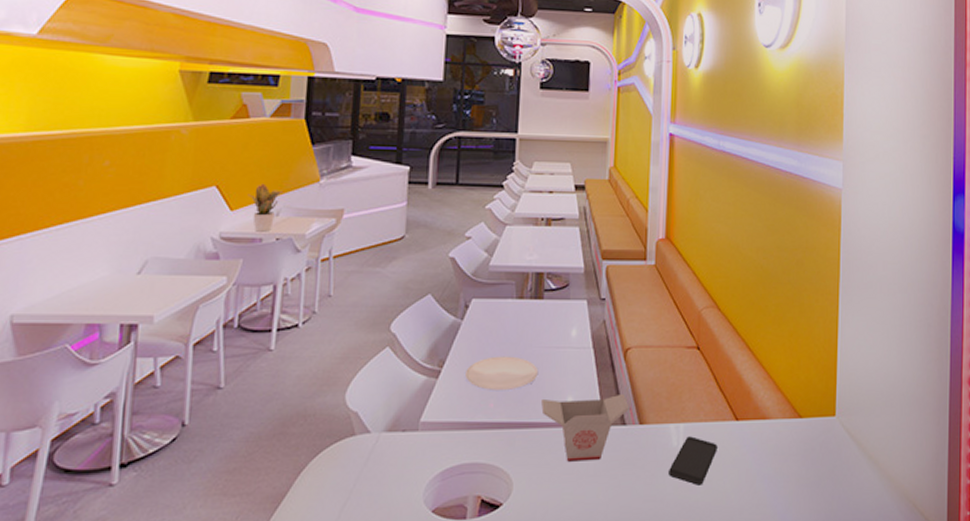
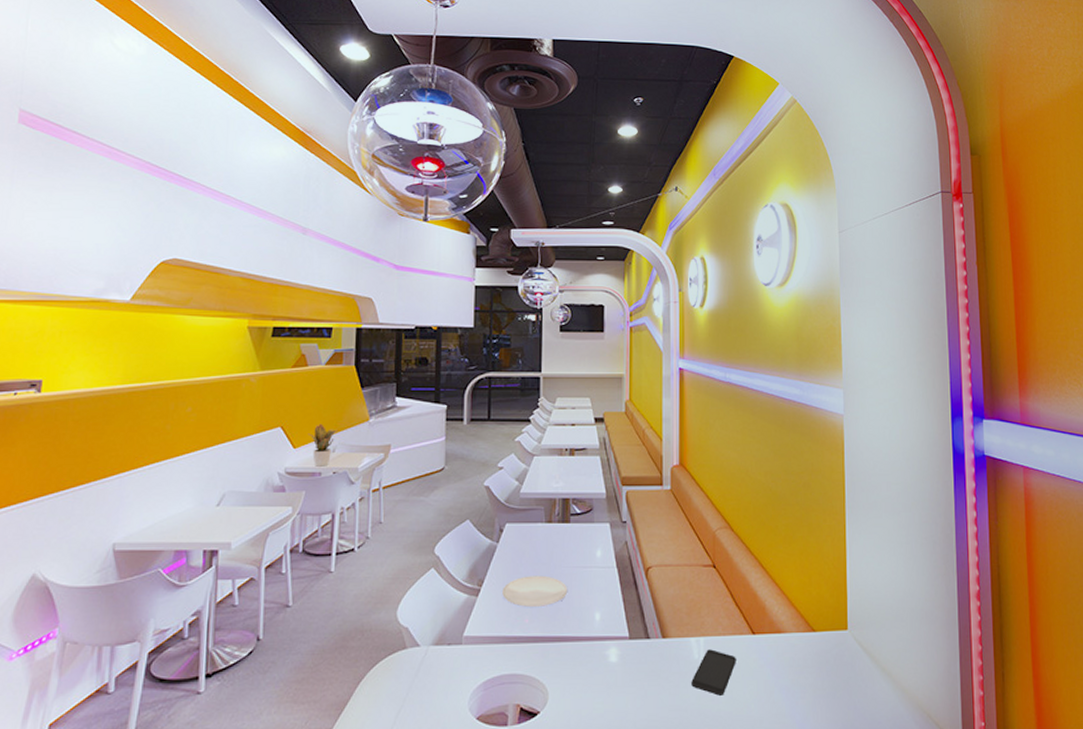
takeout container: present [541,393,630,462] -> none [572,609,653,673]

